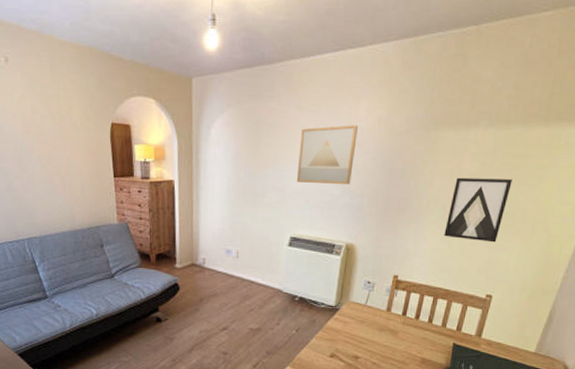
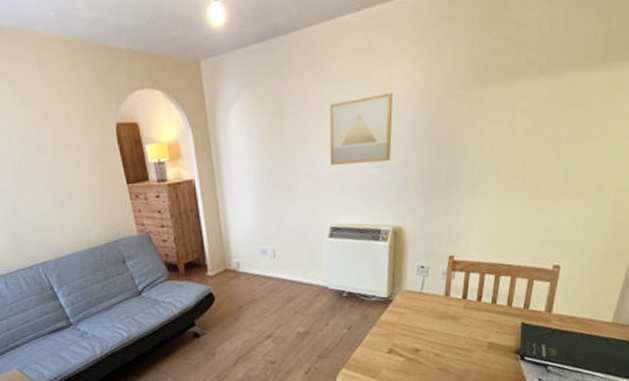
wall art: present [444,177,512,243] -> none [501,133,572,207]

